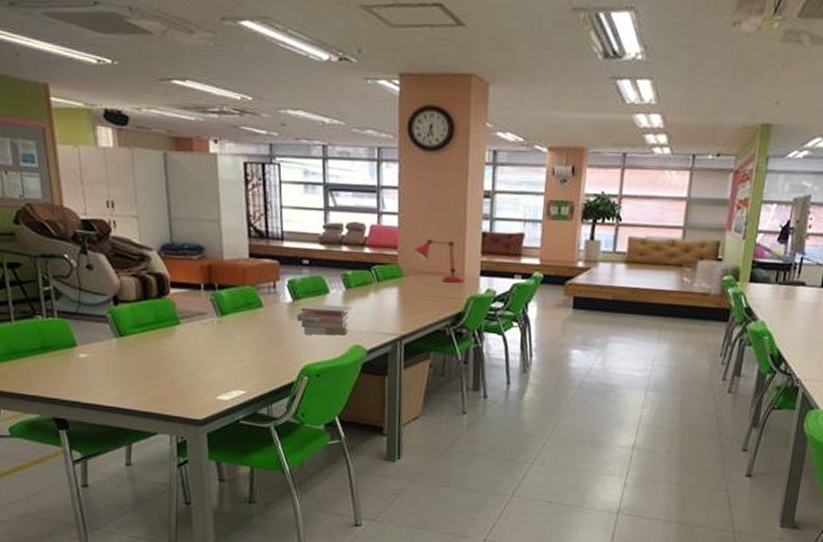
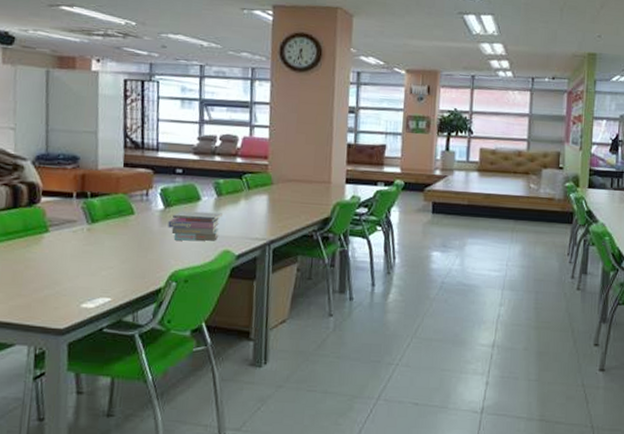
desk lamp: present [412,238,465,283] -> none [282,149,331,191]

